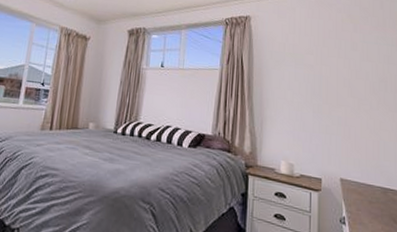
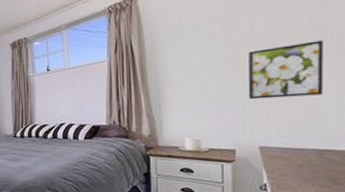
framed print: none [333,87,387,137] -> present [248,40,324,100]

